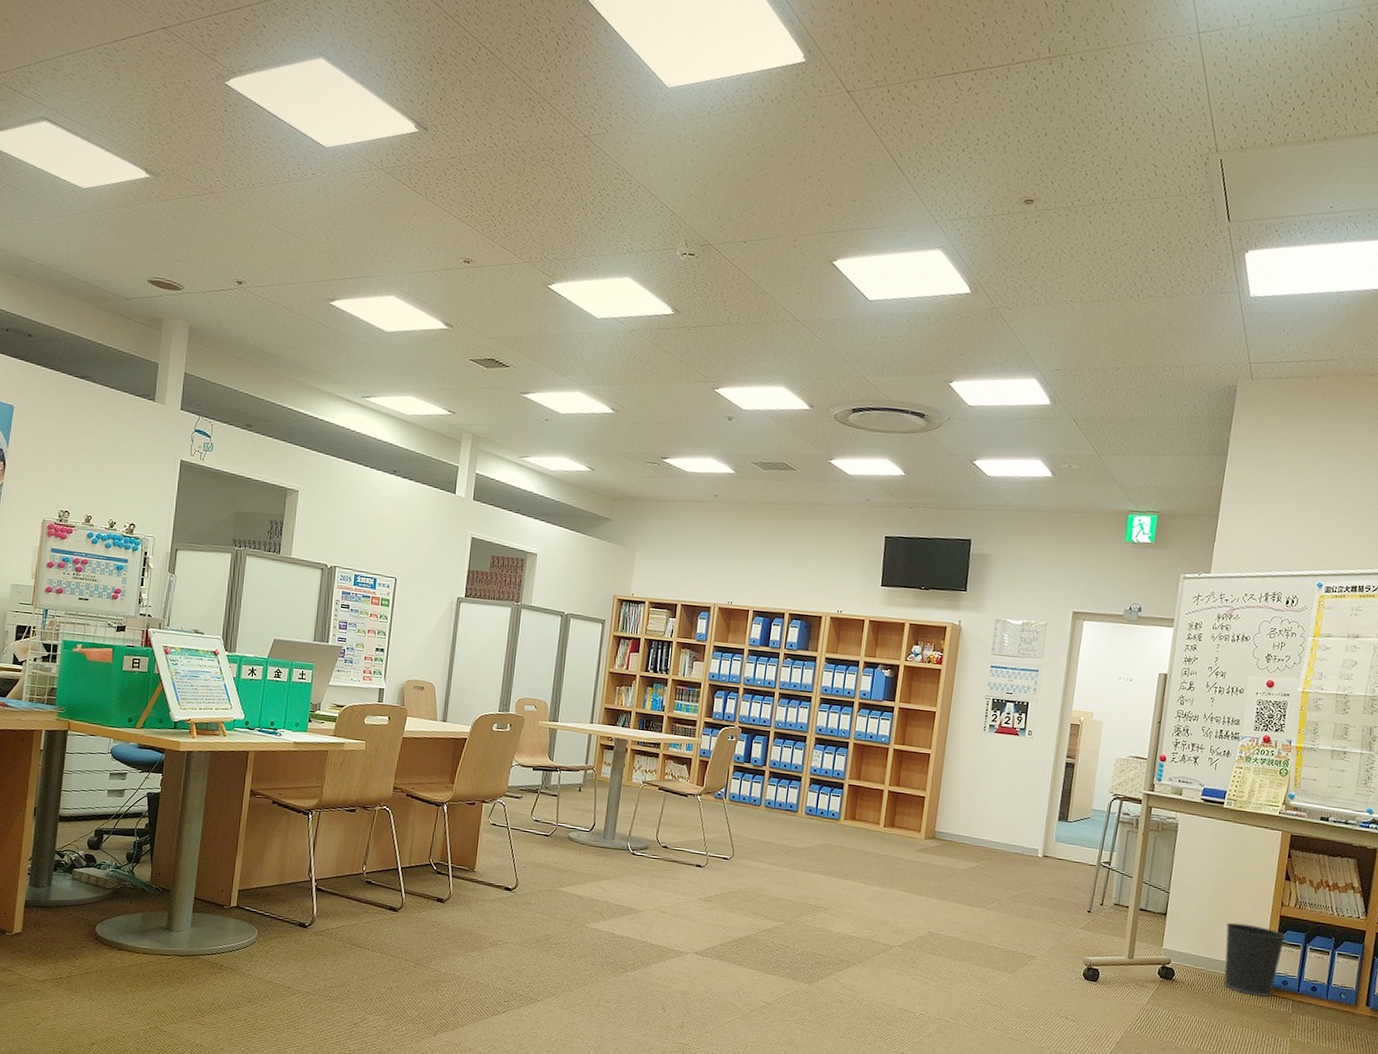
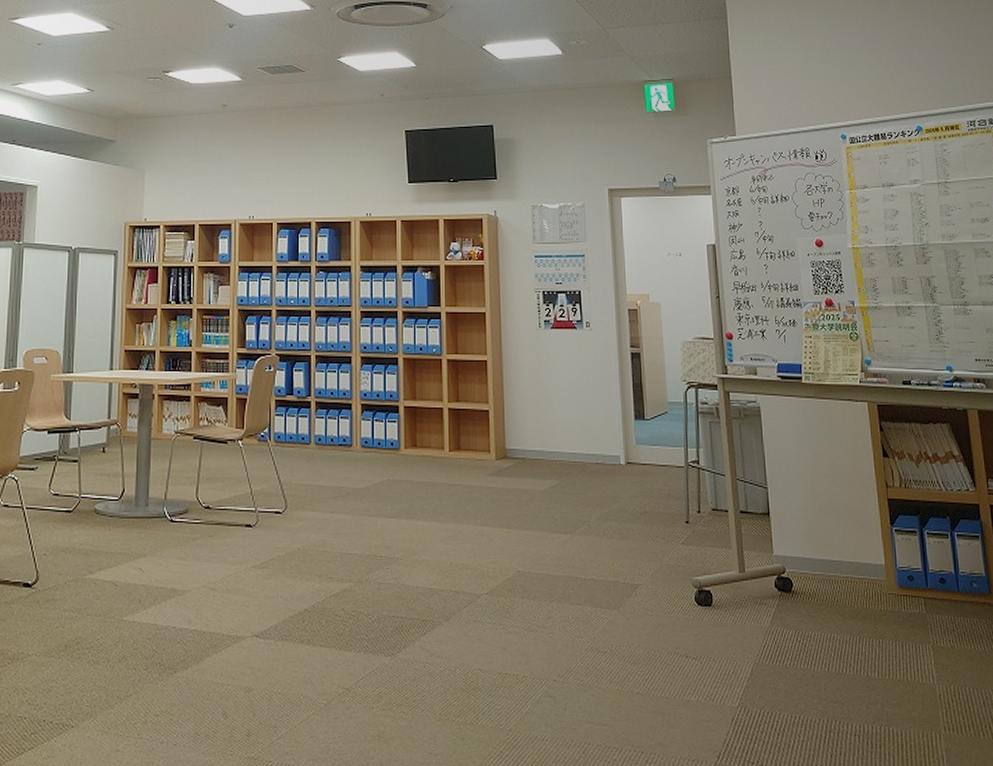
wastebasket: present [1224,922,1286,997] -> none [834,513,900,598]

